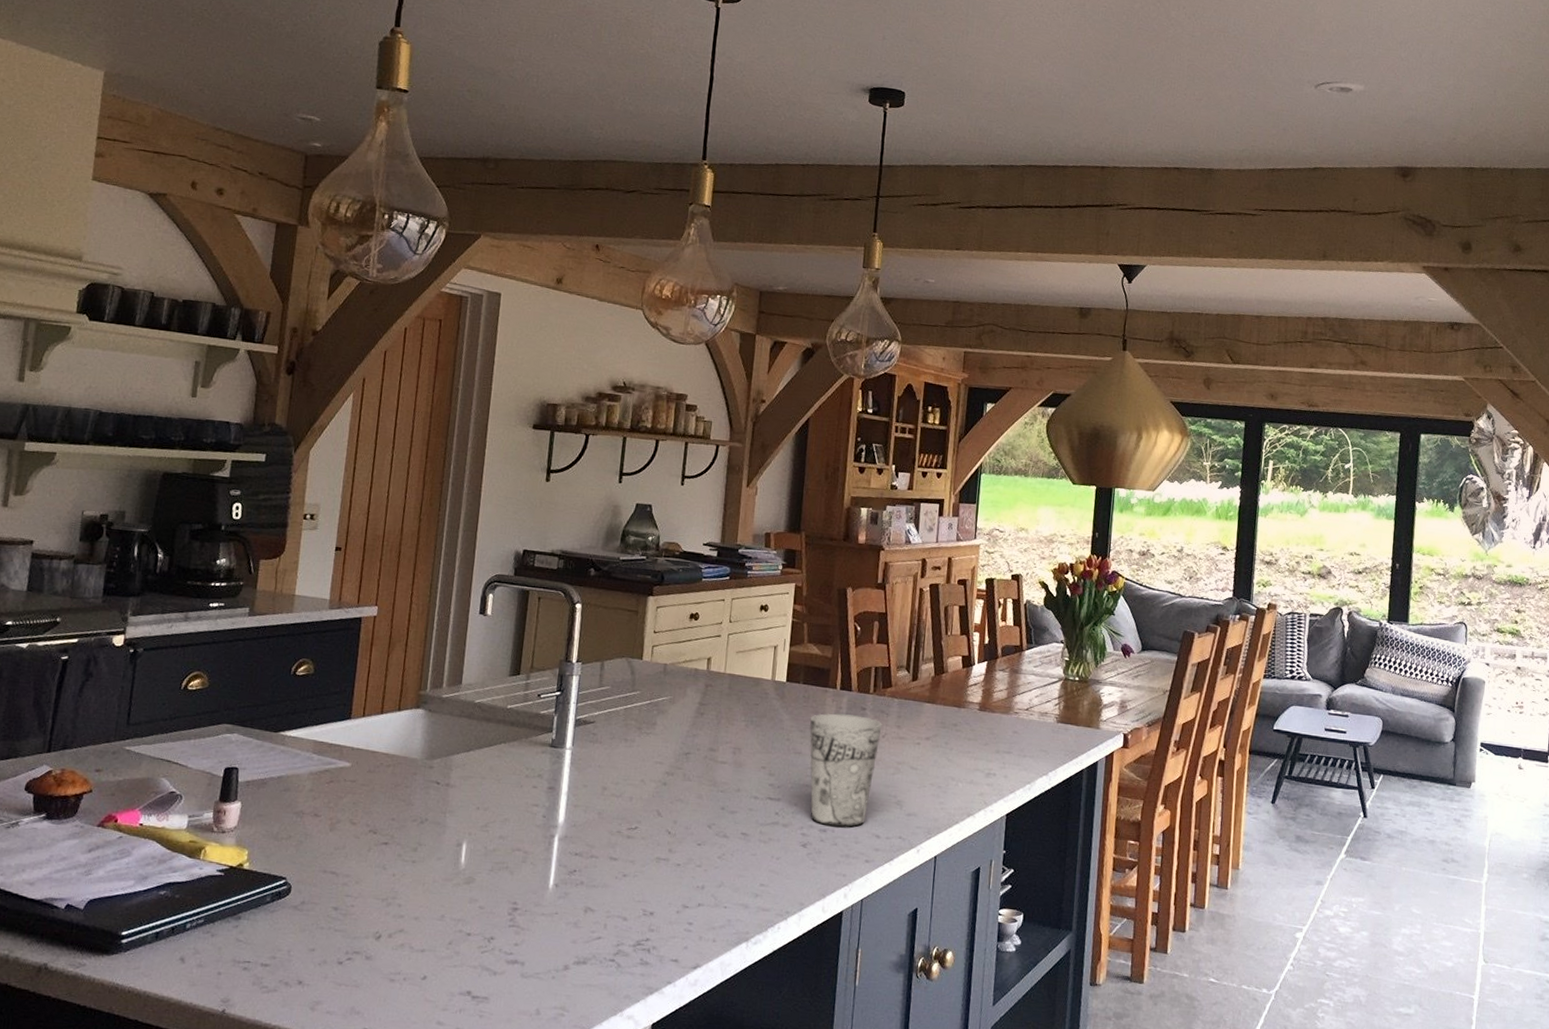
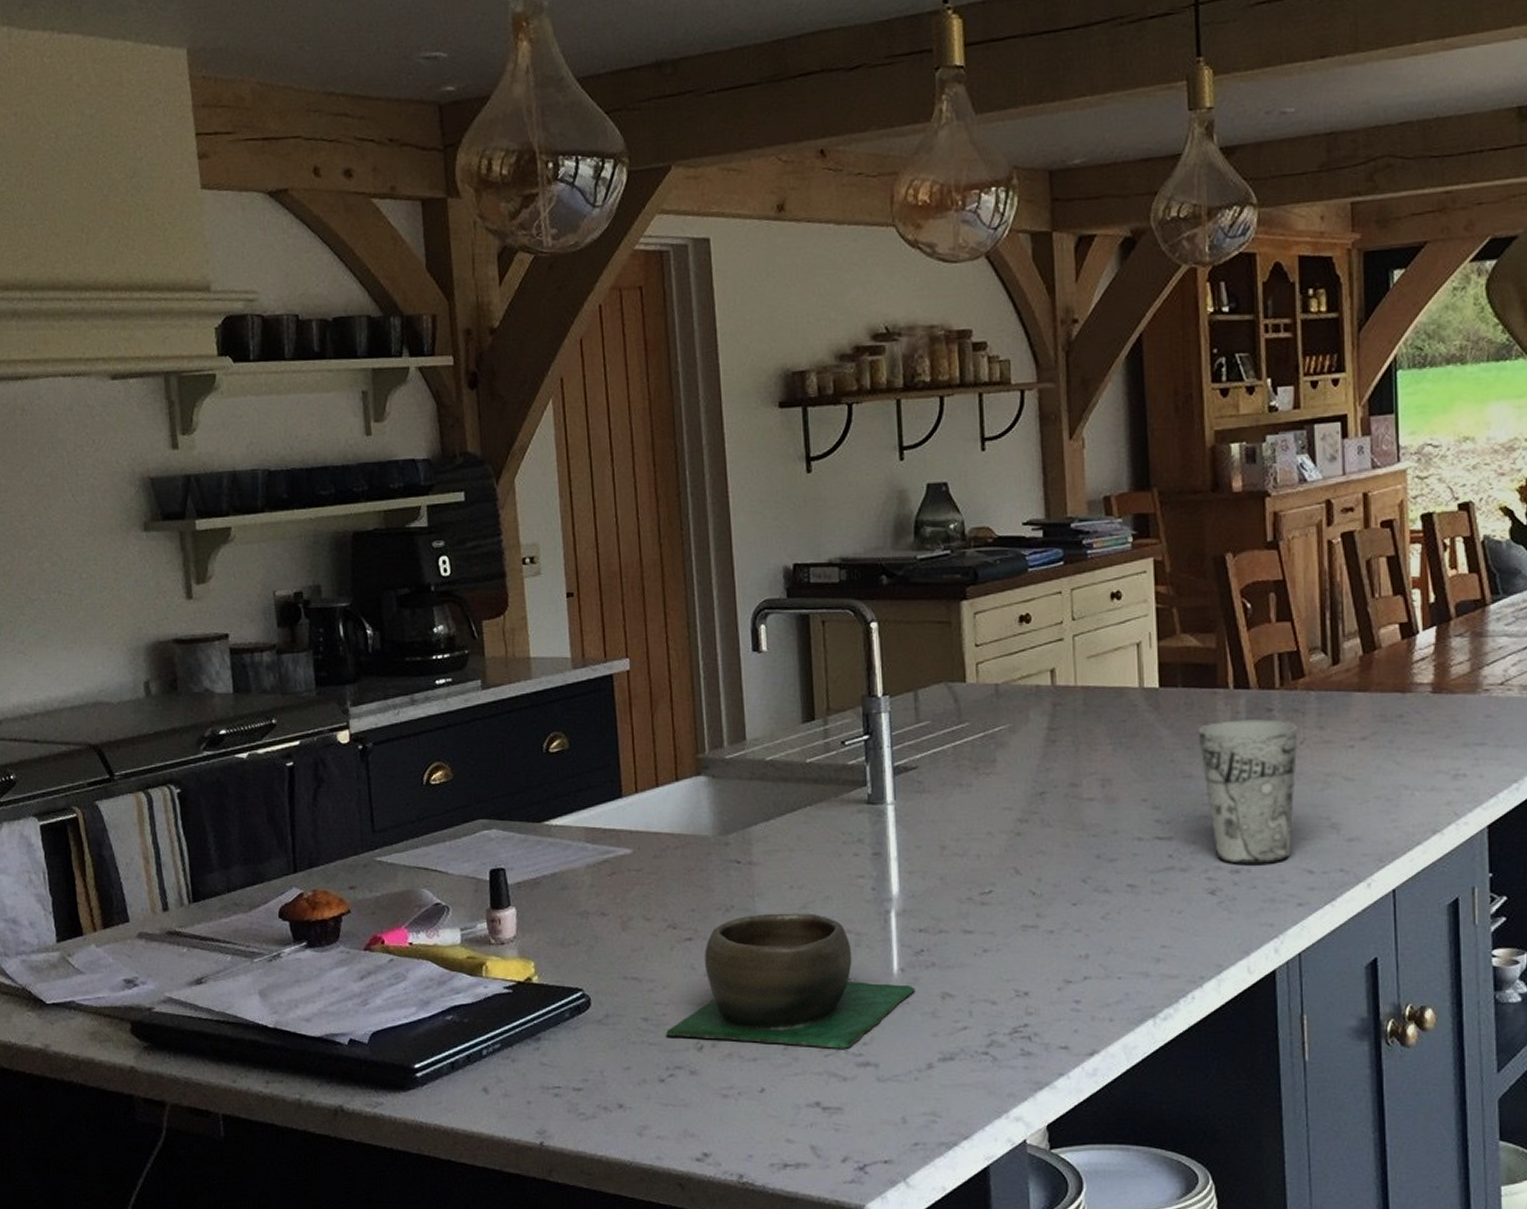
bowl: none [351,828,565,948] -> present [666,913,916,1049]

